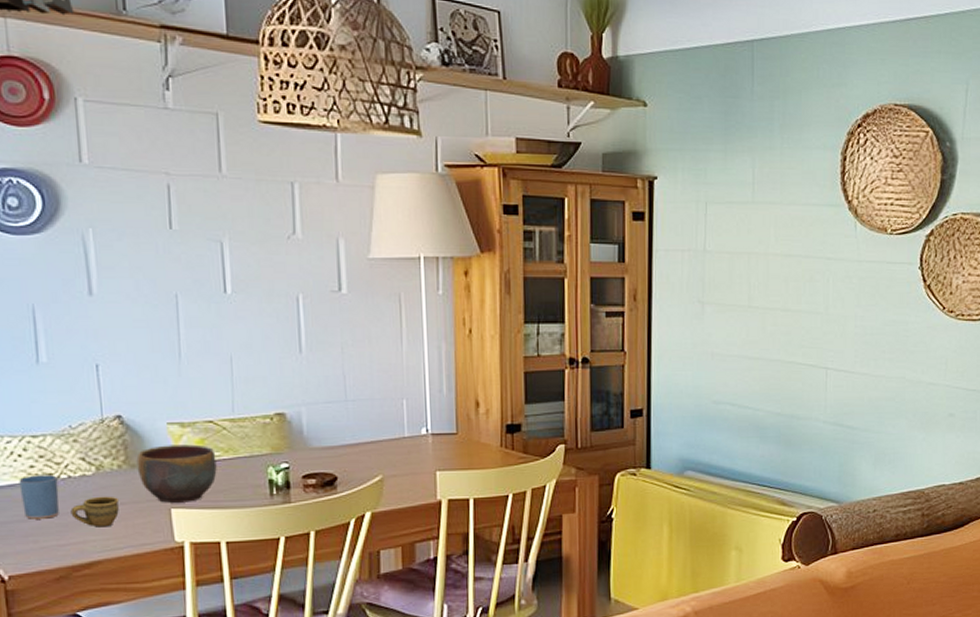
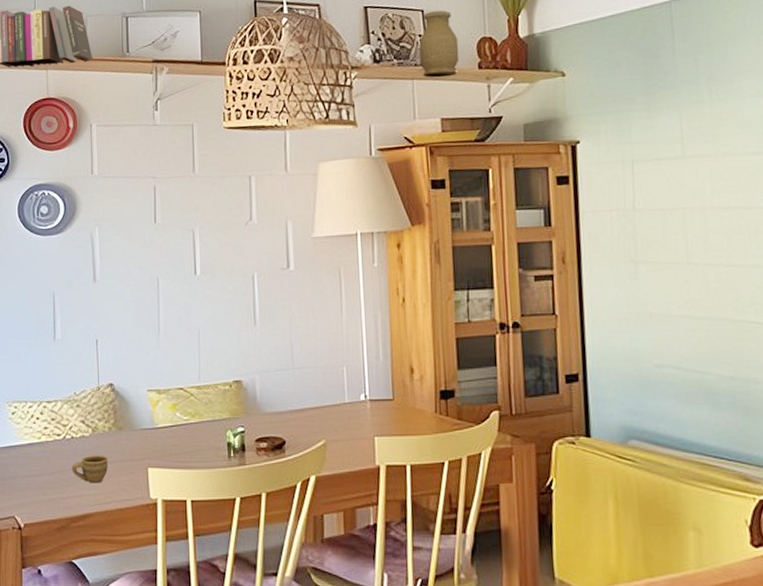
mug: present [18,475,59,519] -> none [36,435,64,474]
bowl: present [136,444,217,503] -> none [123,409,185,462]
decorative jar: none [493,13,538,92] -> present [418,10,460,78]

